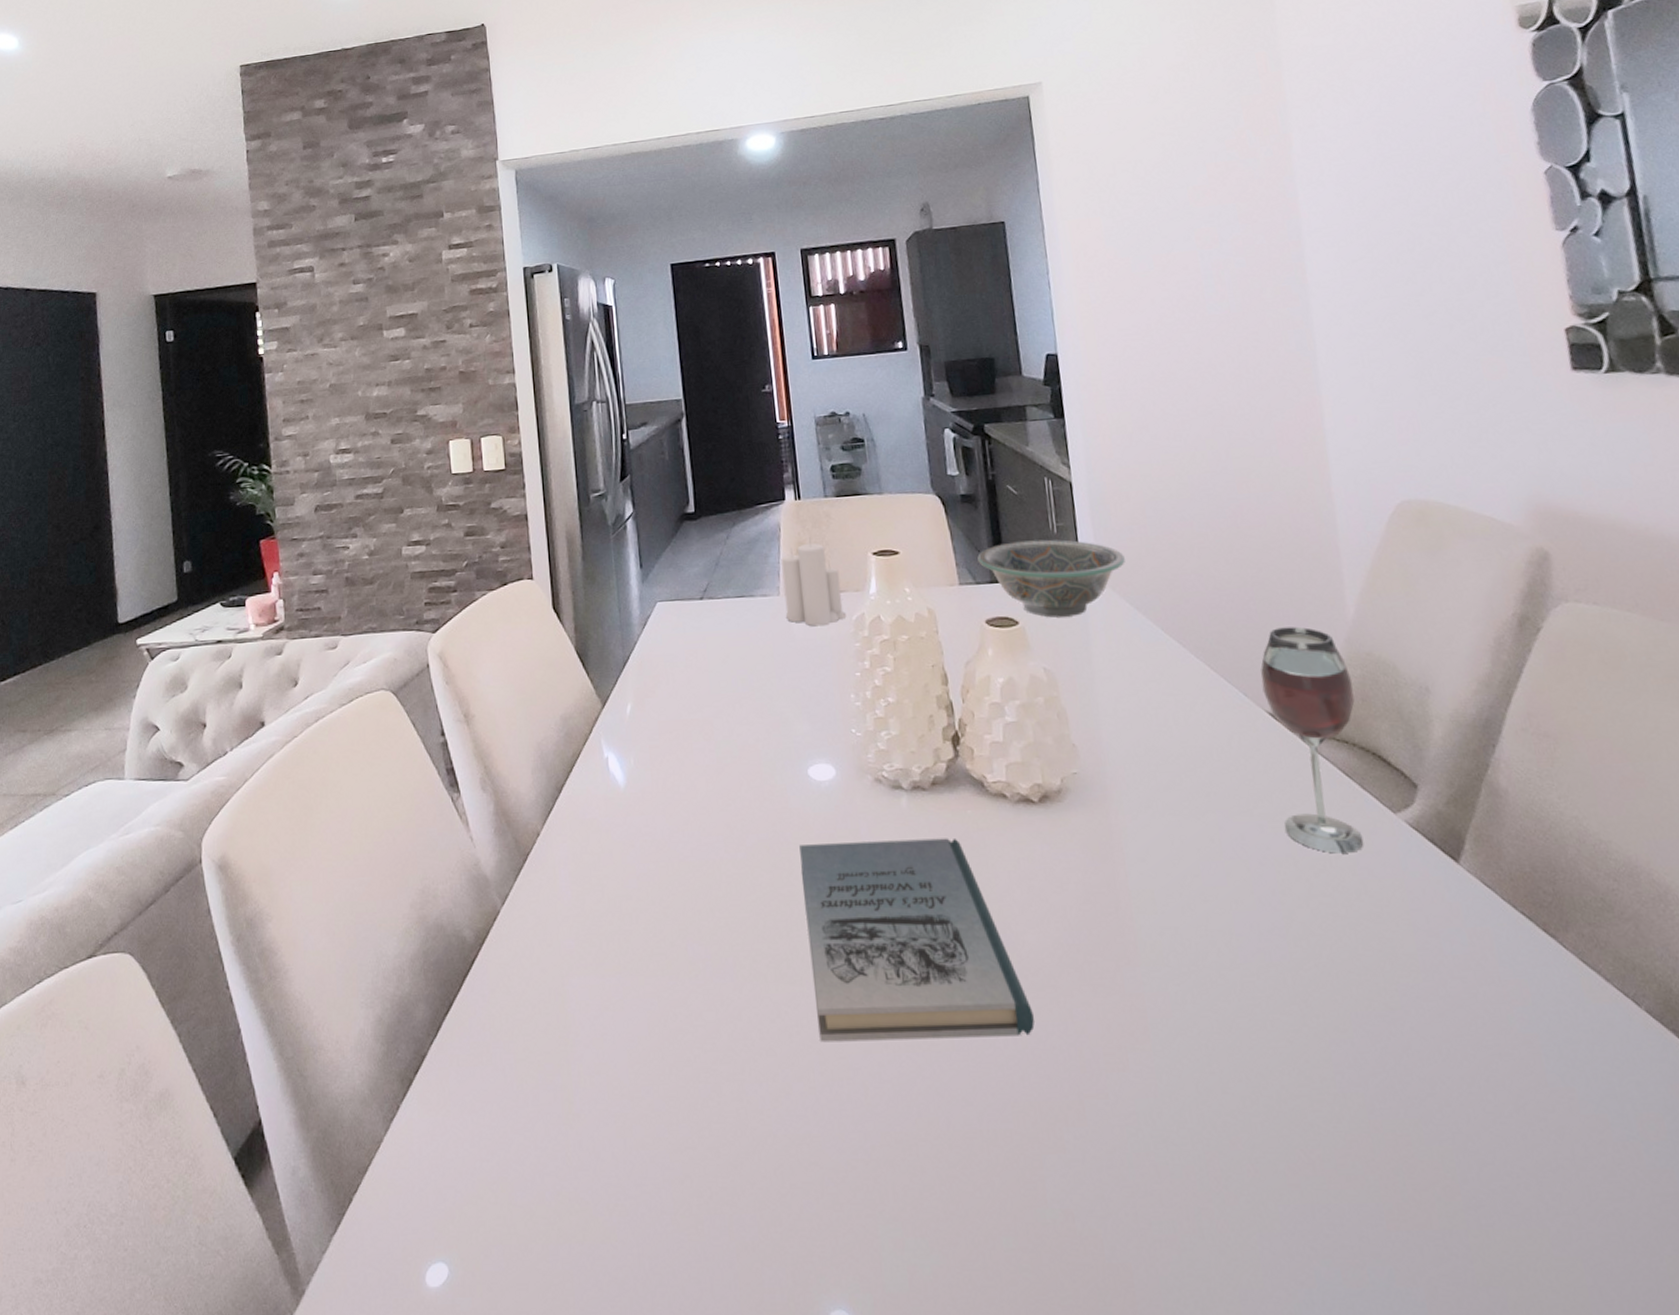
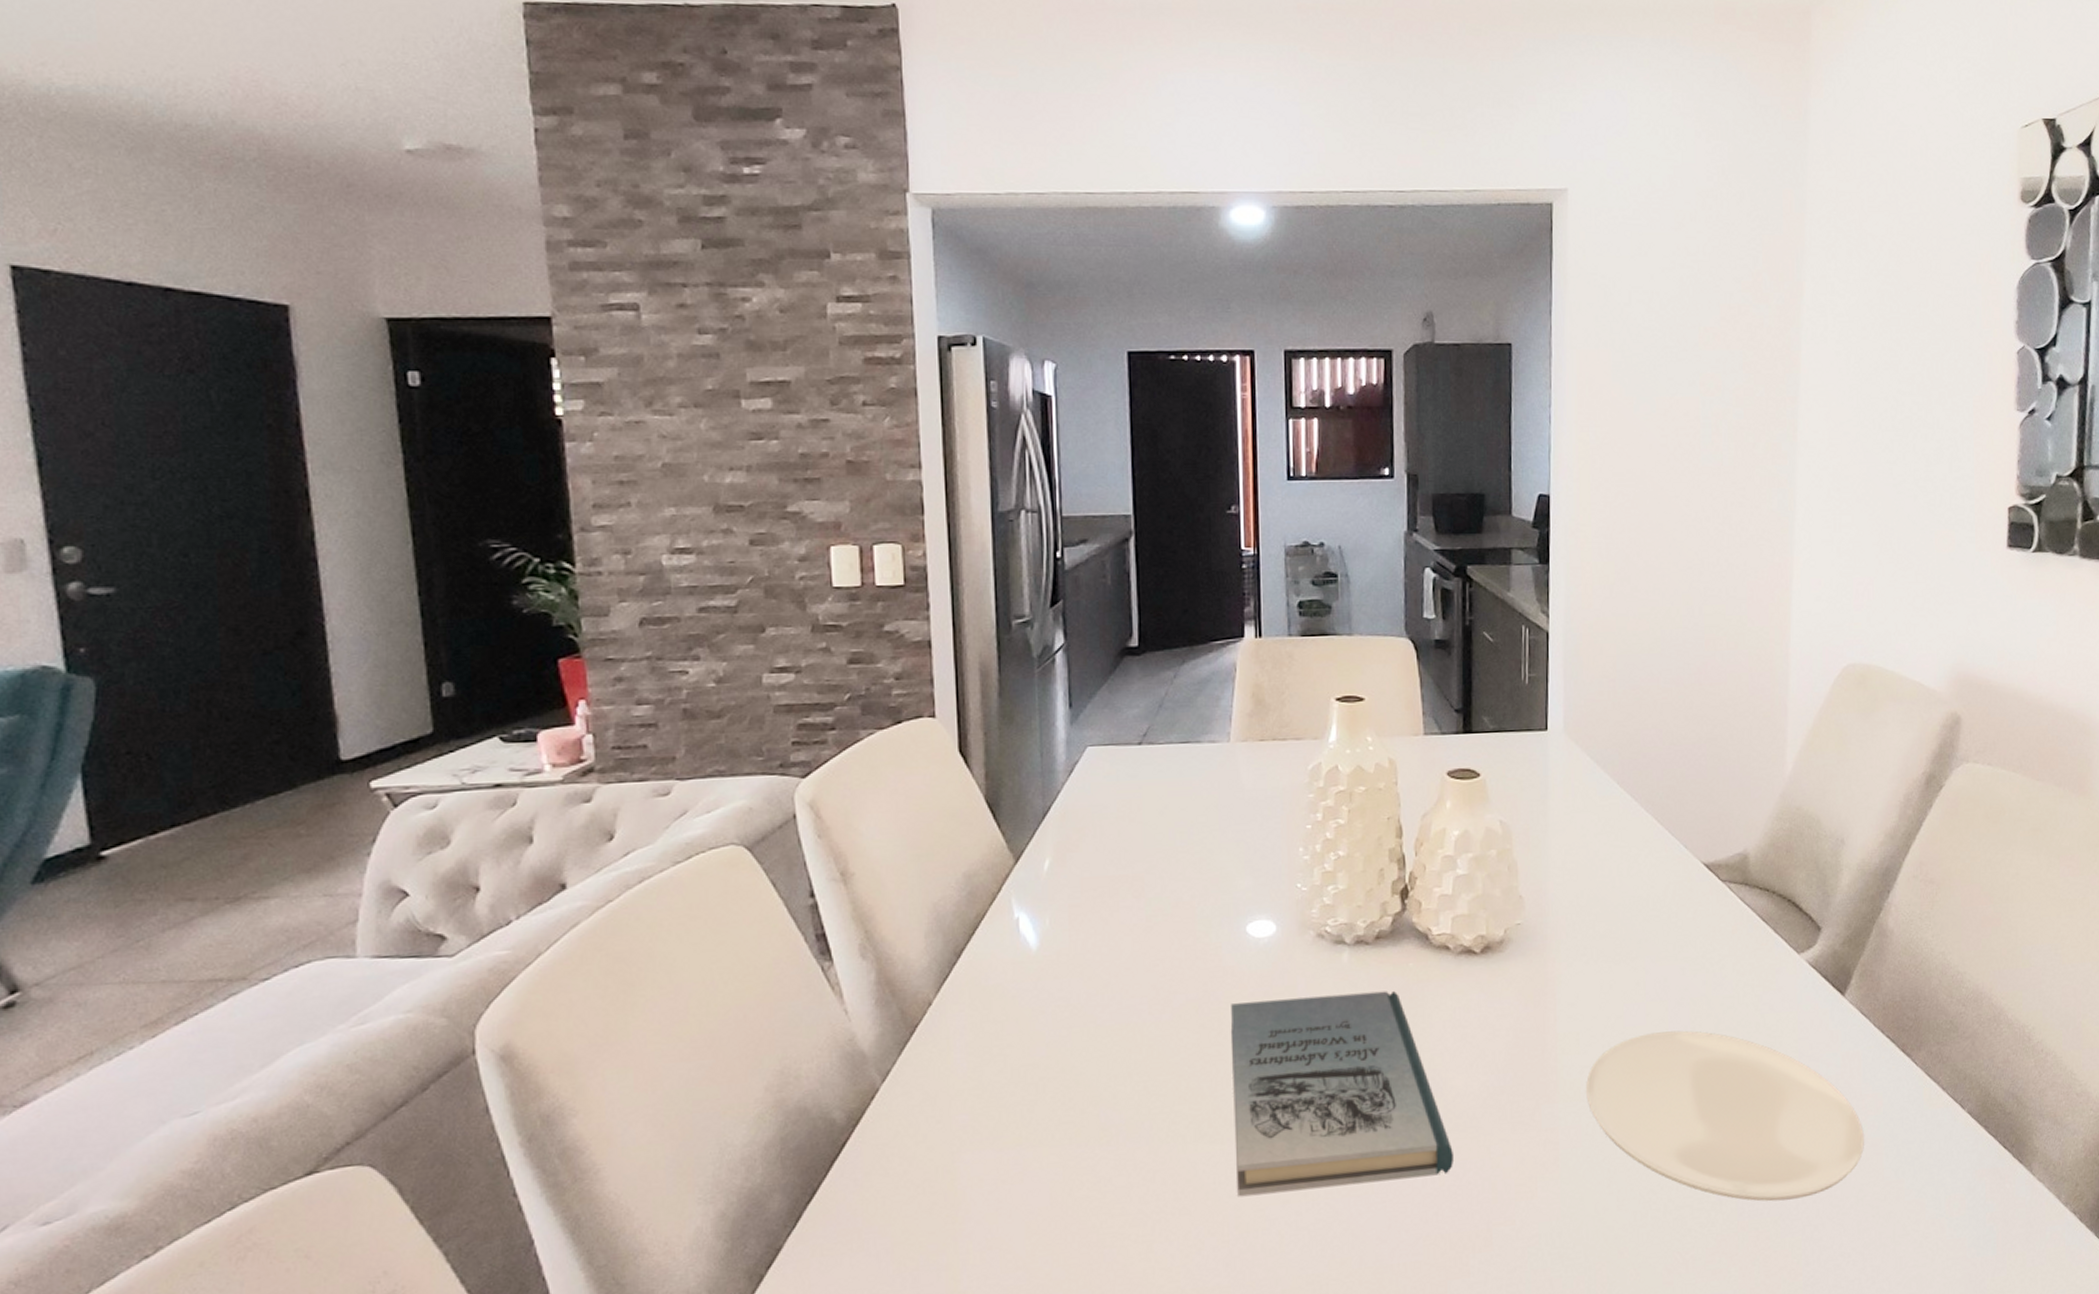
candle: present [781,537,847,627] -> none [1234,679,1302,776]
decorative bowl: present [977,539,1125,618] -> none [1446,690,1591,770]
plate: none [1168,893,1515,1100] -> present [1586,1030,1864,1202]
wineglass: present [1260,626,1364,854] -> none [1701,782,1781,992]

